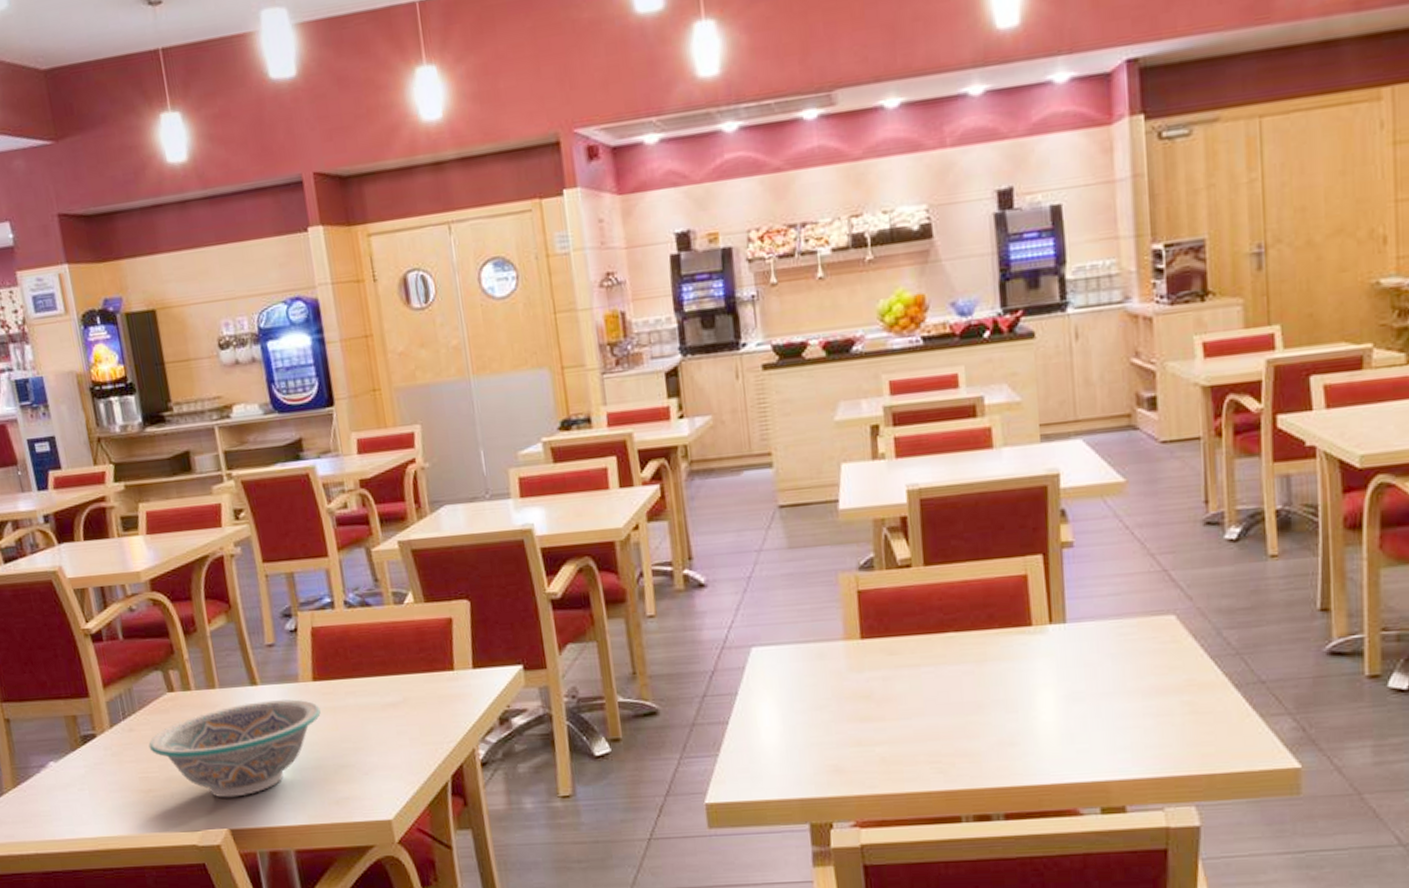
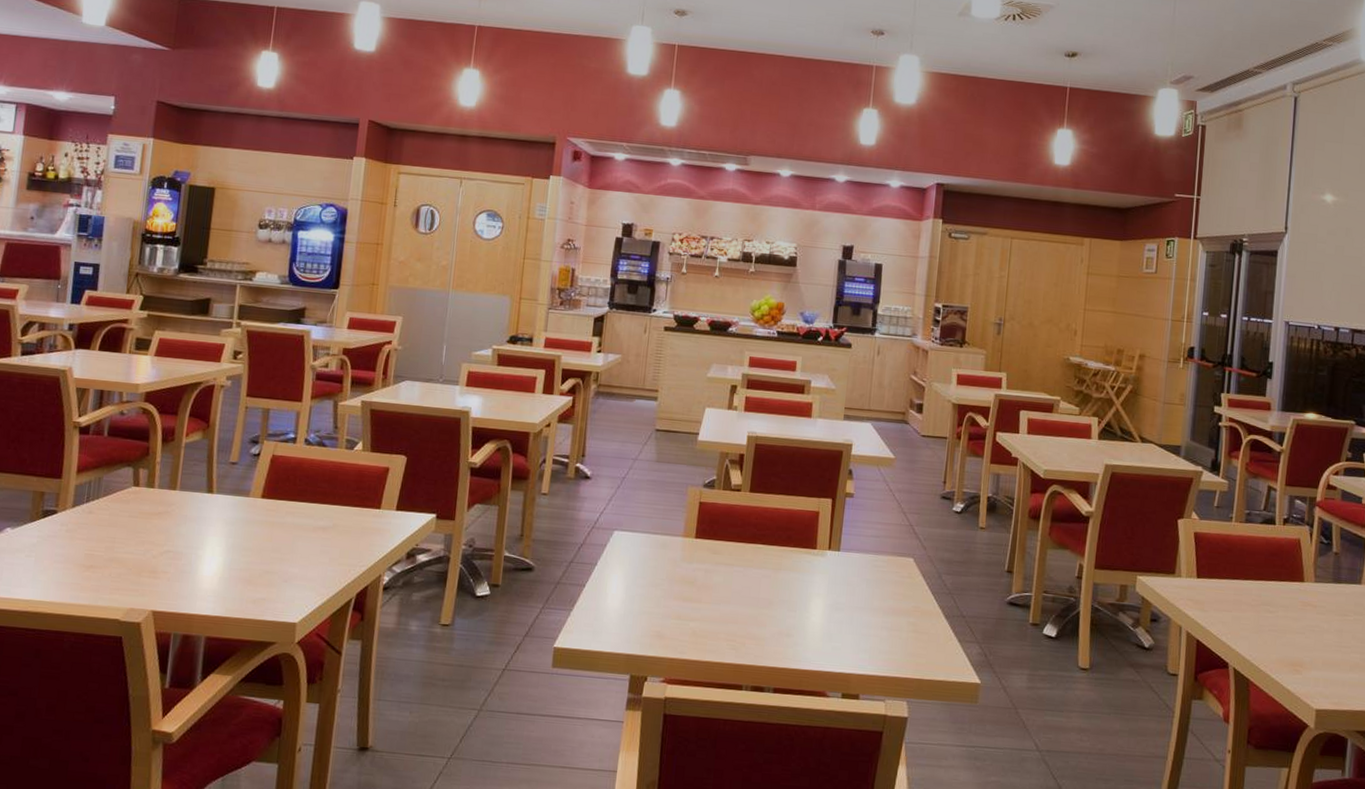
bowl: present [148,699,321,798] -> none [102,507,261,584]

